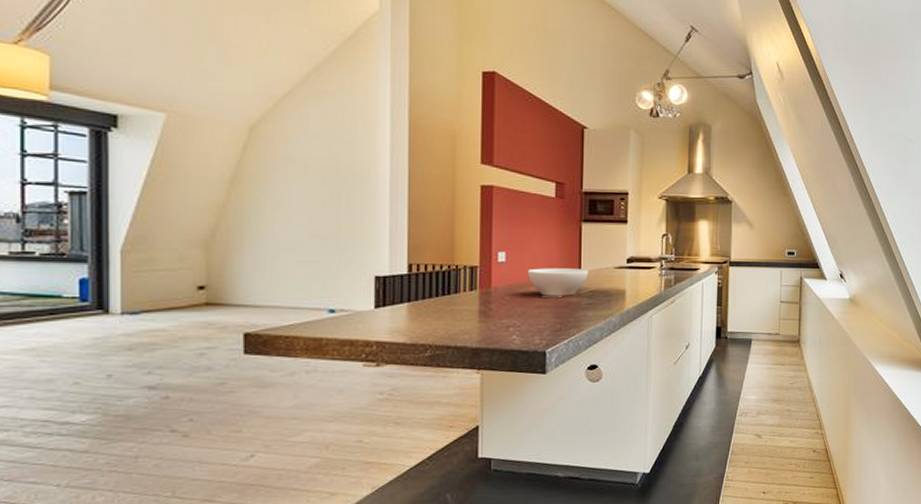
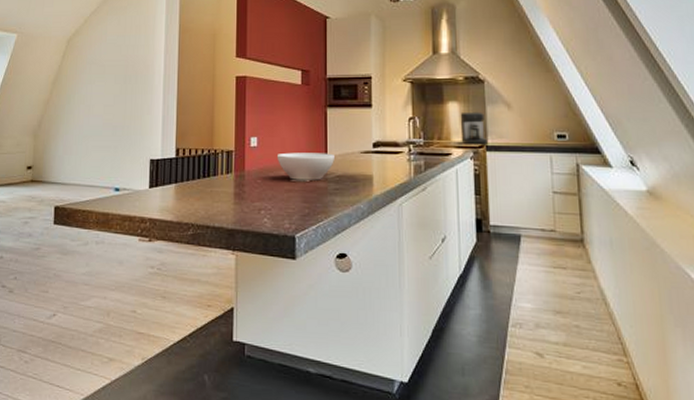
coffee maker: none [708,230,731,261] -> present [460,112,487,145]

